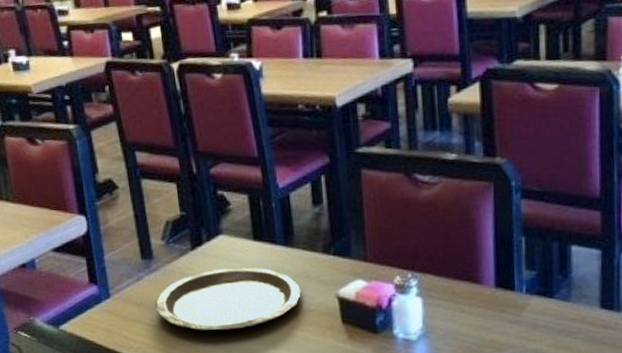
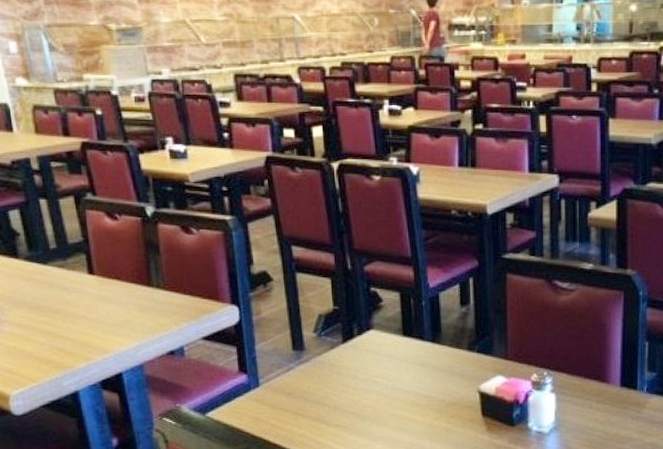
plate: present [154,267,301,331] -> none [304,361,445,421]

